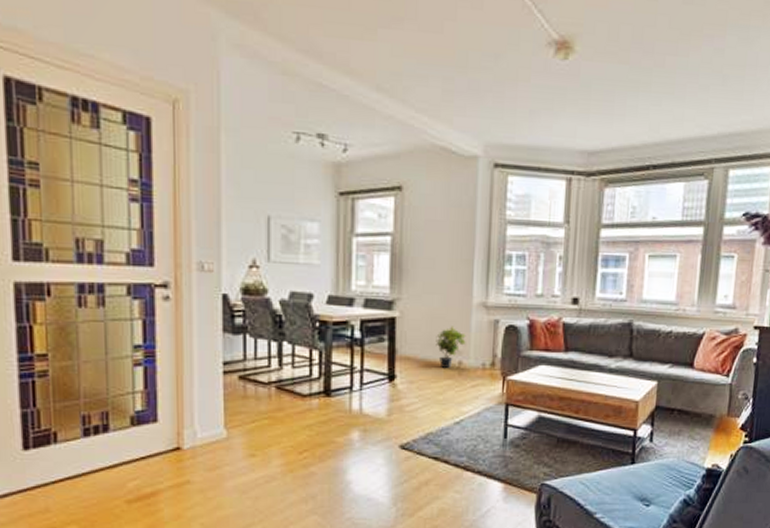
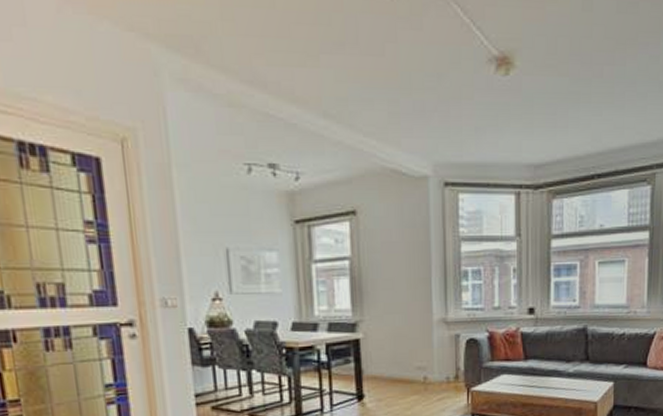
potted plant: present [435,326,466,368] -> none [400,343,429,384]

